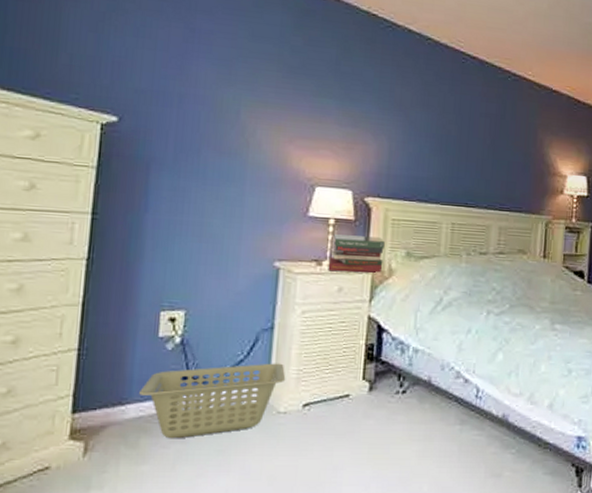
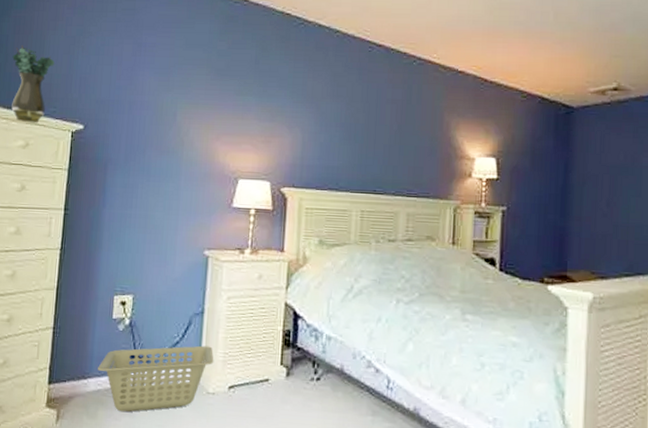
vase: none [14,15,76,111] -> present [11,45,55,123]
books: present [328,234,385,273] -> none [249,224,299,261]

